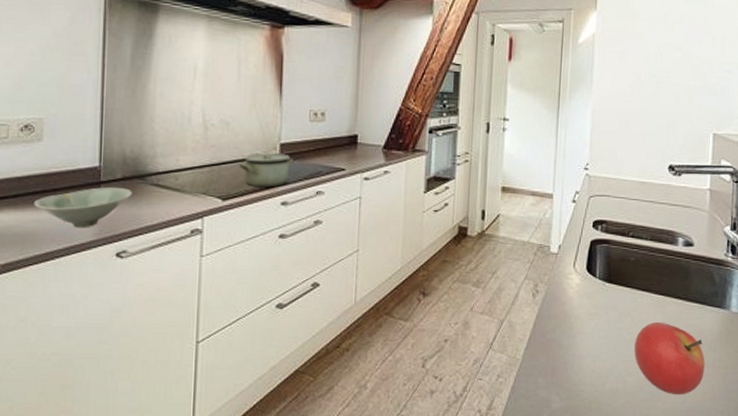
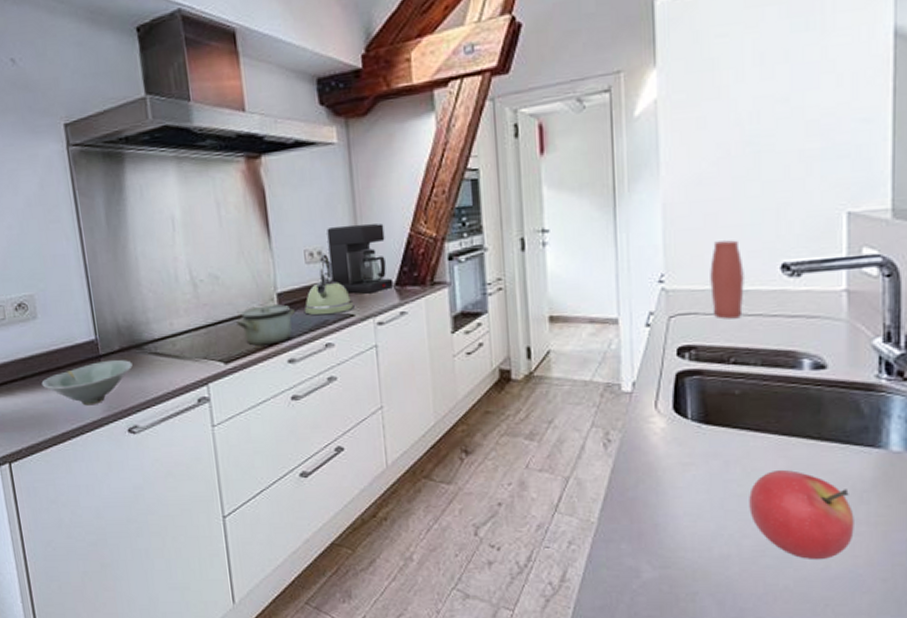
kettle: none [302,115,346,167] -> present [304,254,355,316]
coffee maker: none [330,94,382,153] -> present [327,224,394,294]
vase: none [620,143,644,203] -> present [710,240,744,320]

